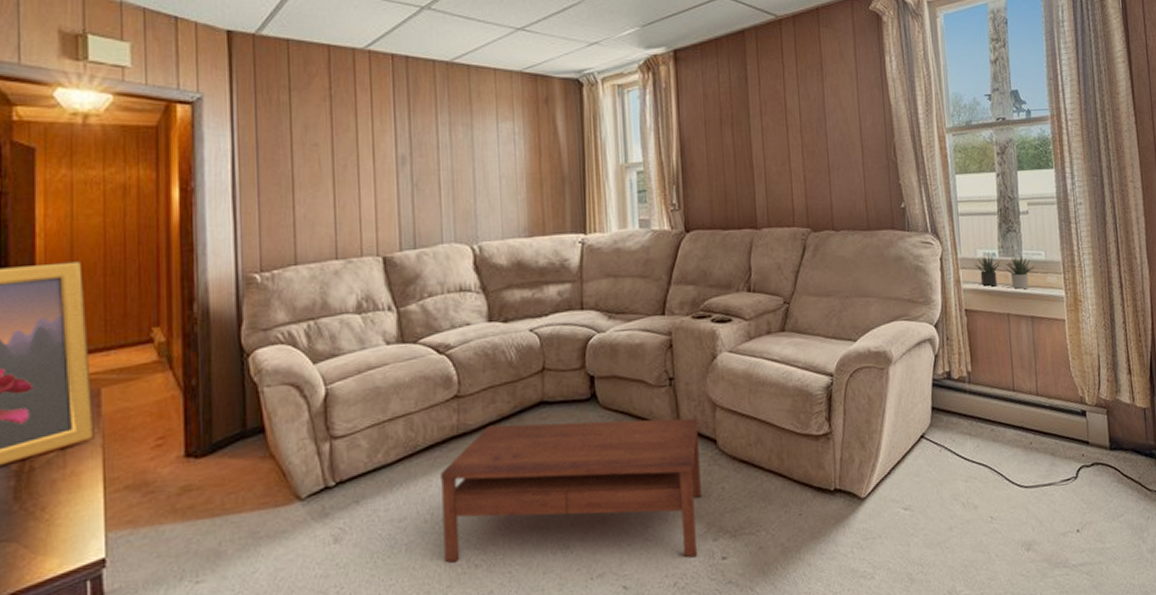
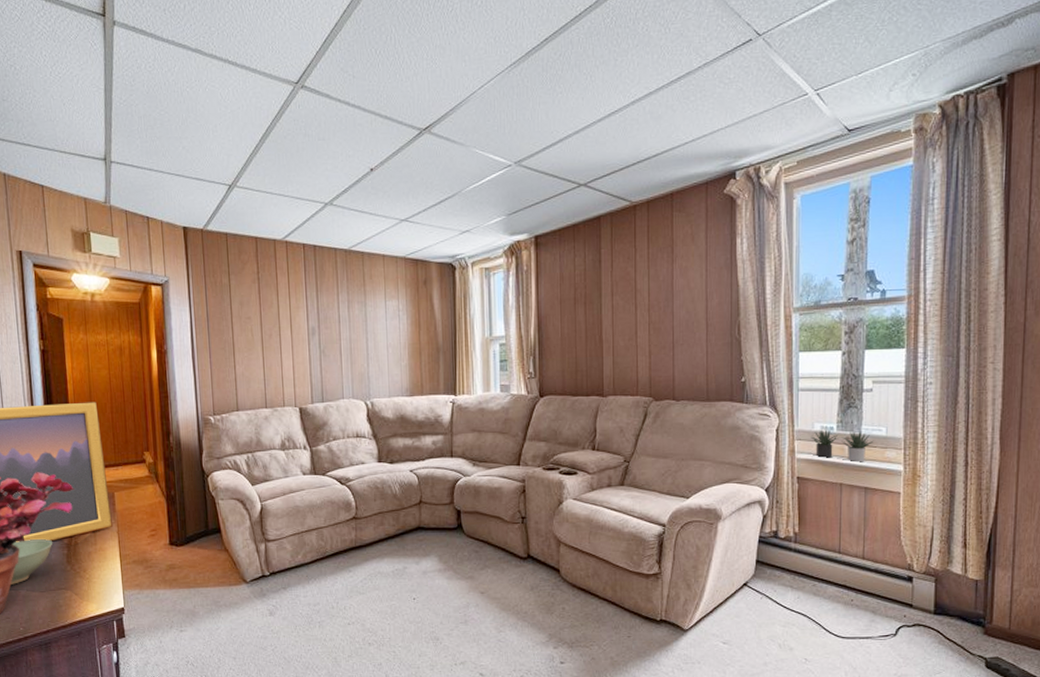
coffee table: present [439,418,701,563] -> none [342,542,545,659]

